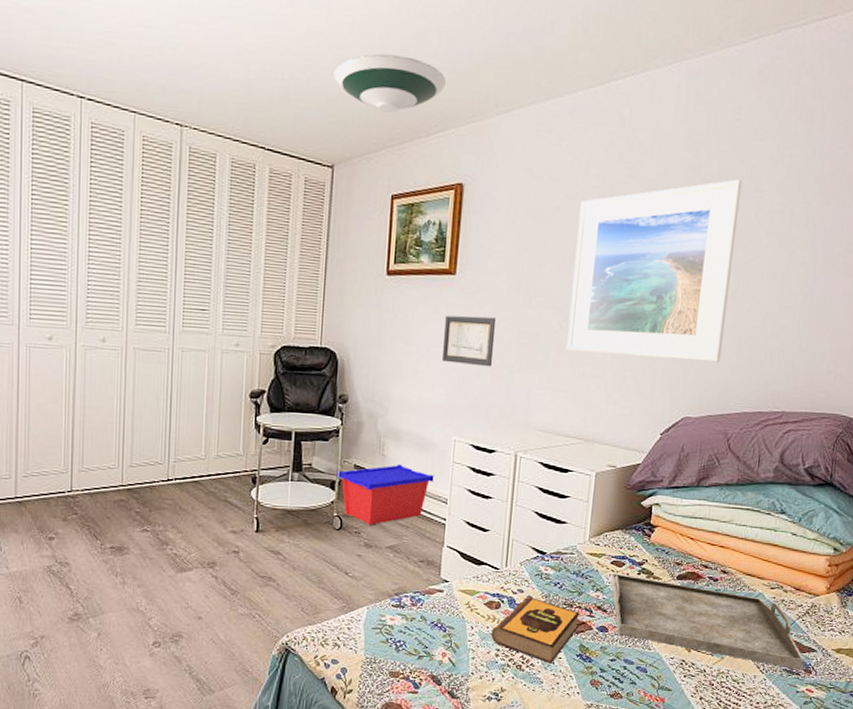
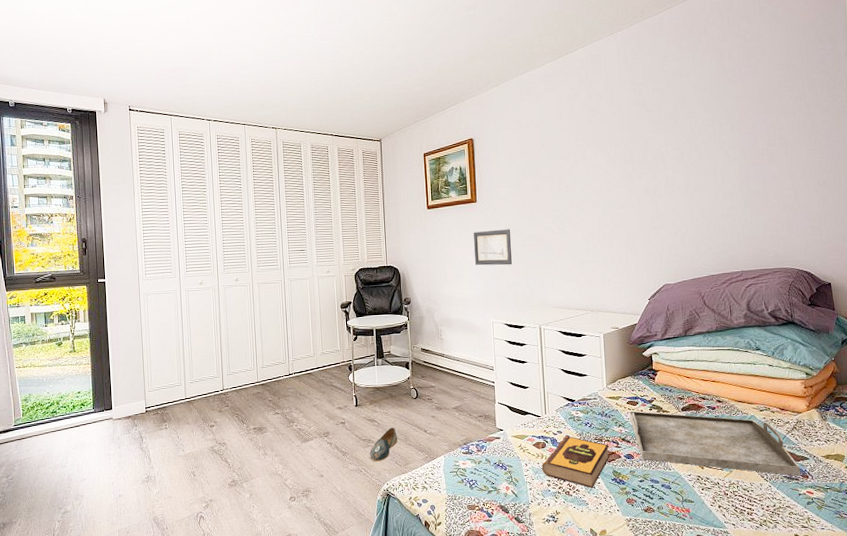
shoe: none [268,564,308,606] -> present [370,427,397,461]
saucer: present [333,53,446,113] -> none [374,60,451,99]
storage bin: present [336,464,435,525] -> none [409,344,482,393]
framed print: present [566,179,743,362] -> none [560,106,685,246]

